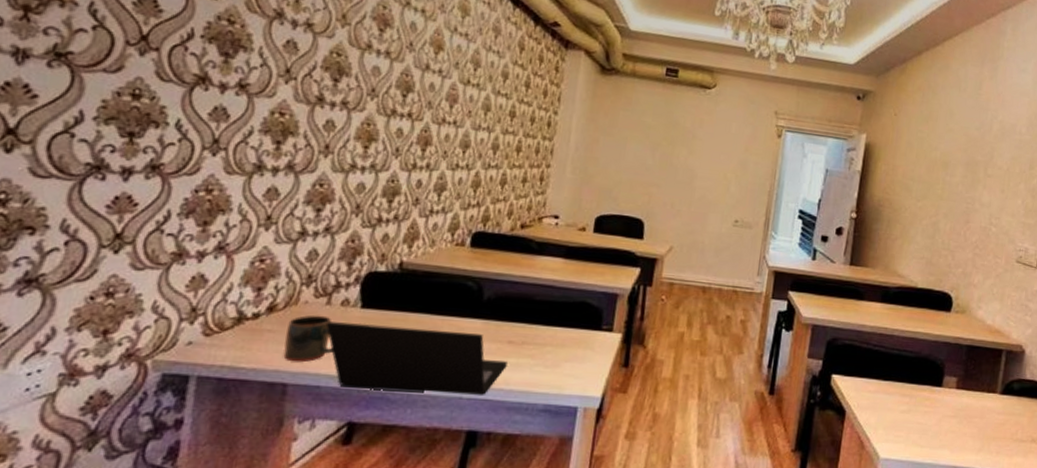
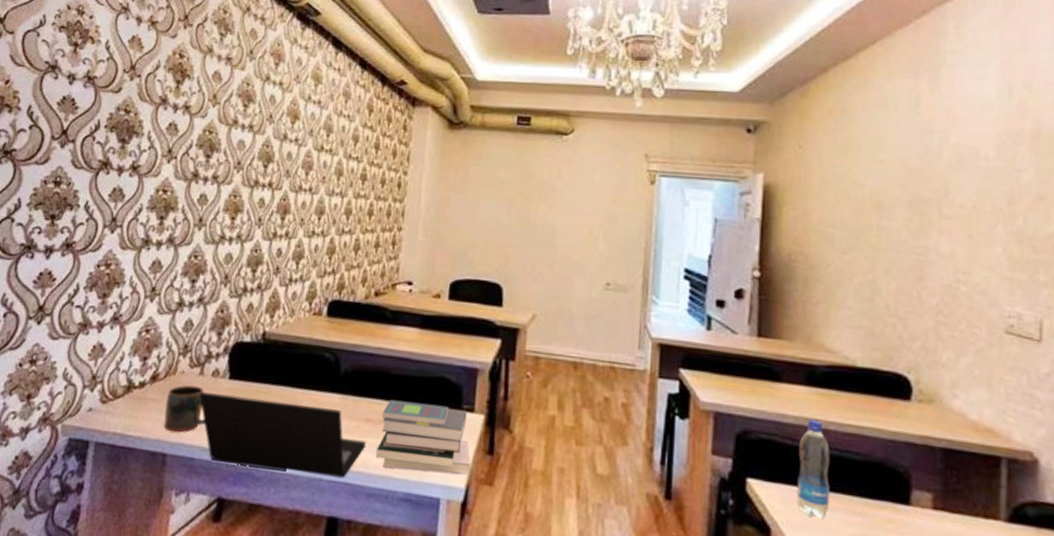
books: none [517,323,608,386] -> present [376,399,471,475]
bottle: none [866,327,893,401] -> present [797,419,830,519]

